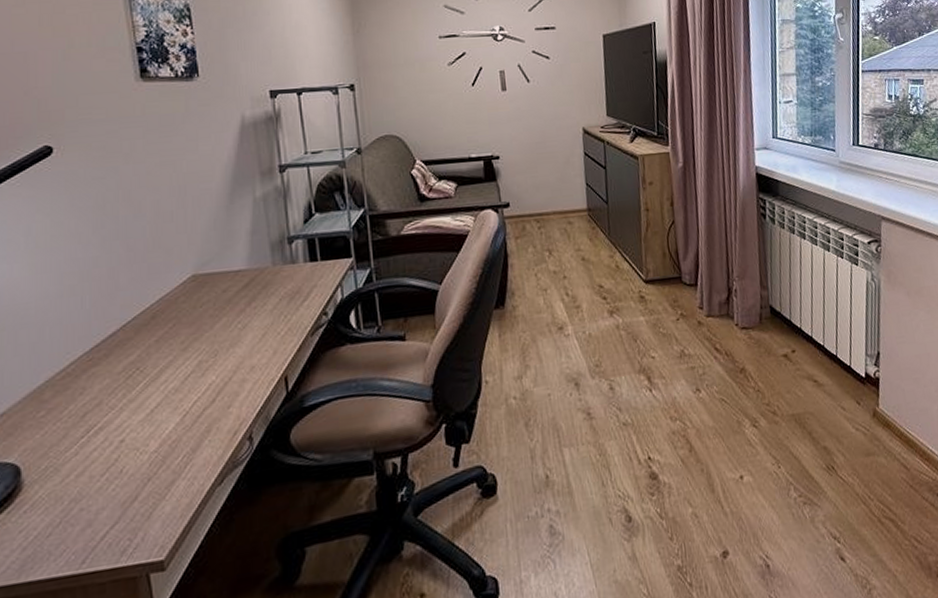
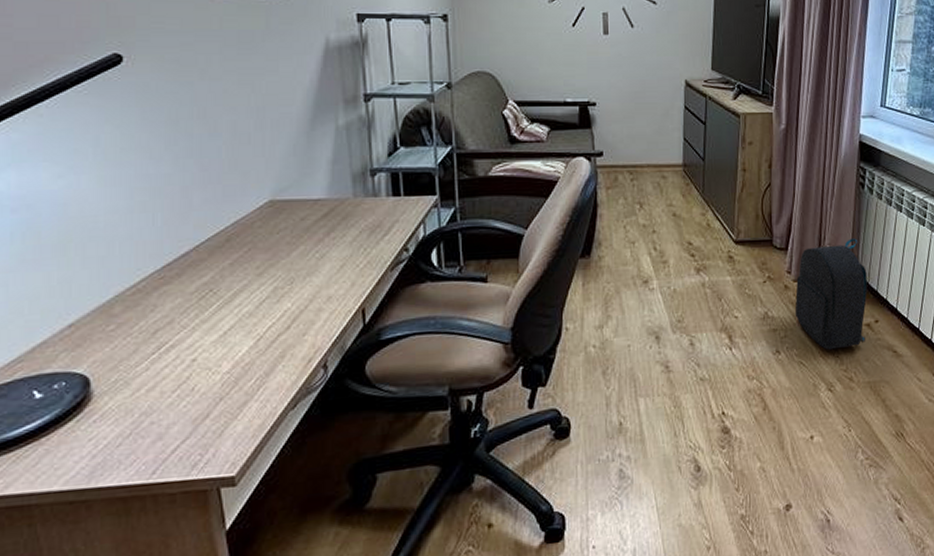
backpack: none [709,269,785,385] -> present [794,238,868,350]

